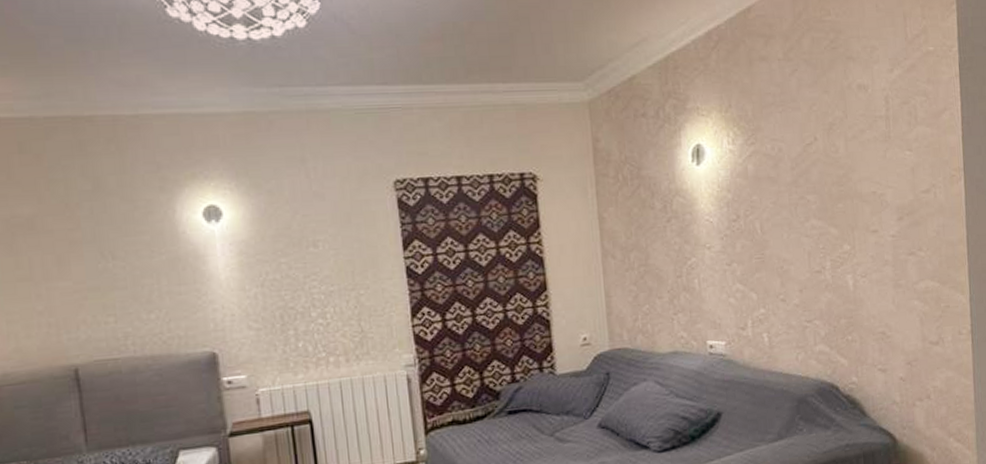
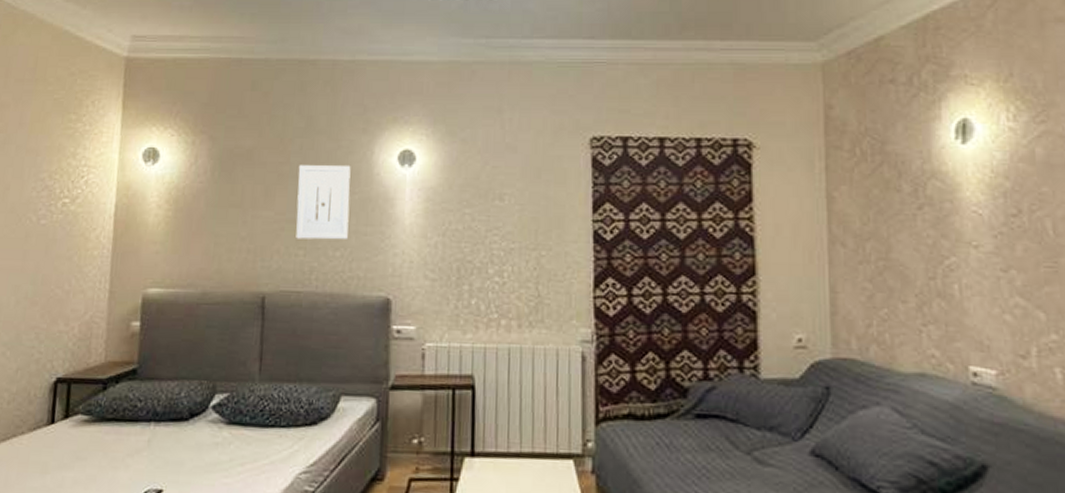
wall art: none [92,227,161,306] -> present [296,165,351,240]

